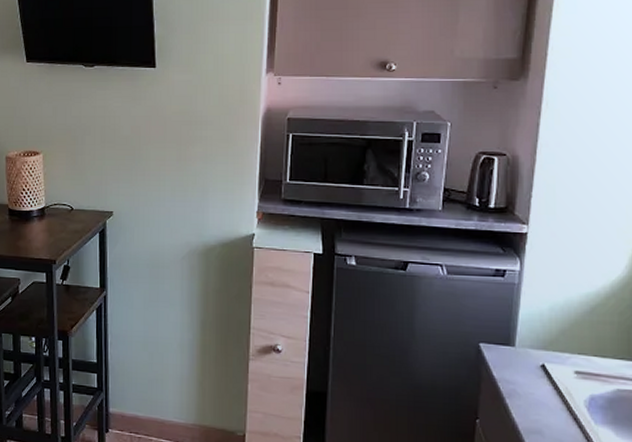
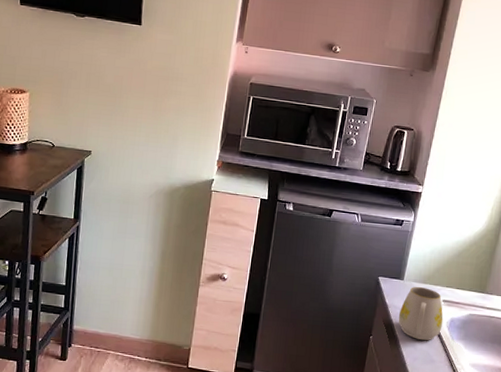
mug: none [513,355,579,426] -> present [398,287,443,341]

